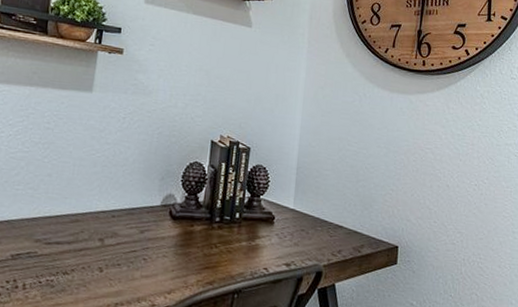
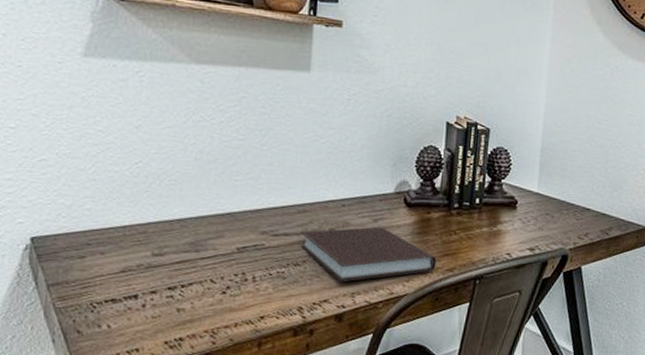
notebook: none [70,238,197,293] -> present [300,227,437,282]

